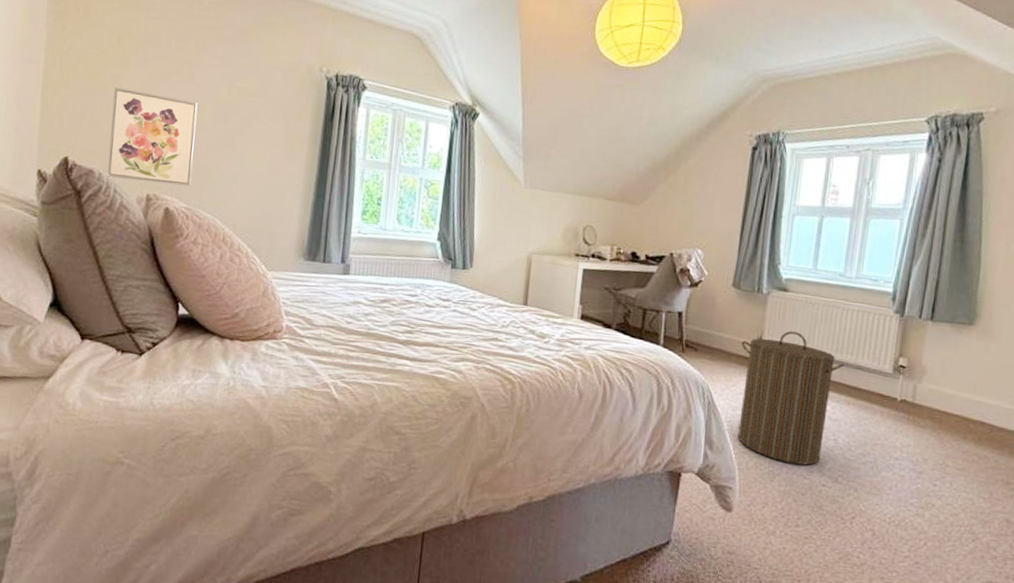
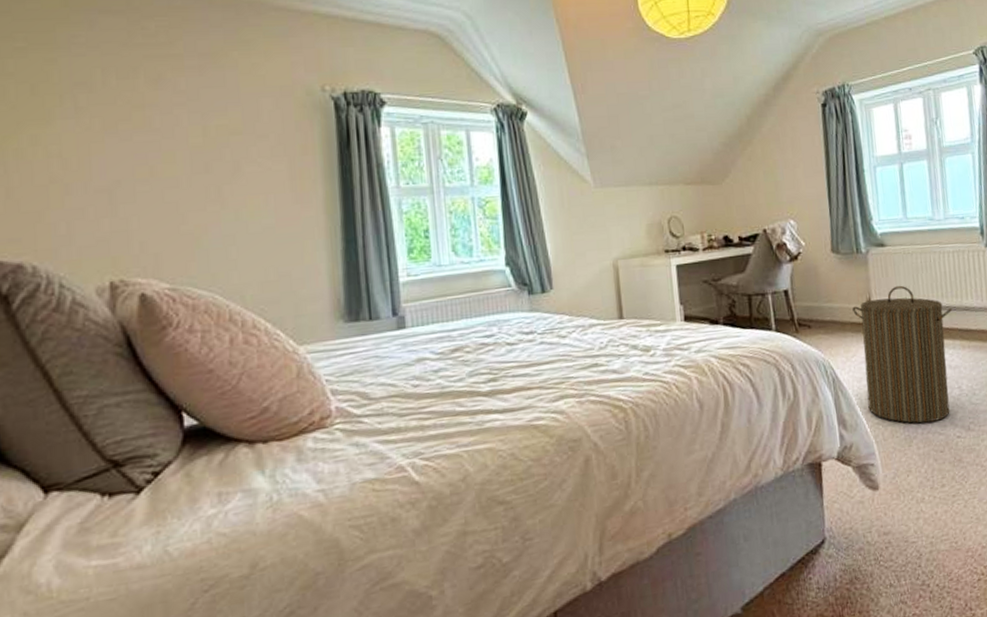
wall art: present [107,87,198,187] -> none [36,150,172,270]

